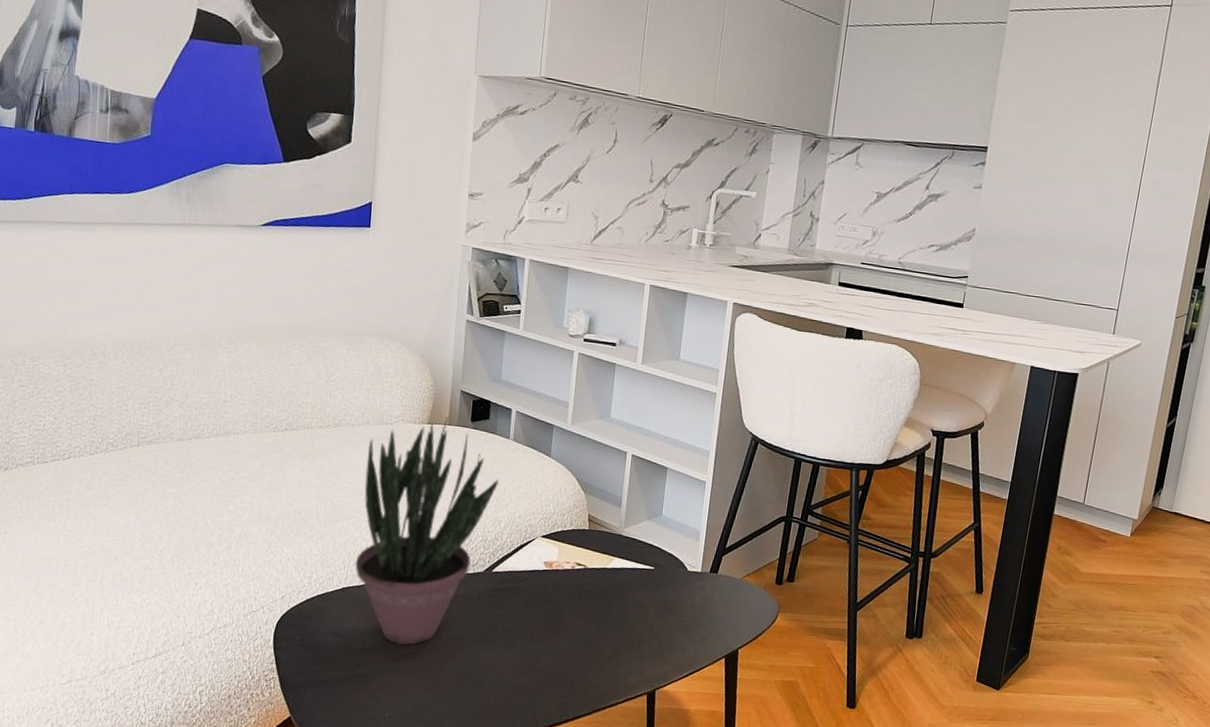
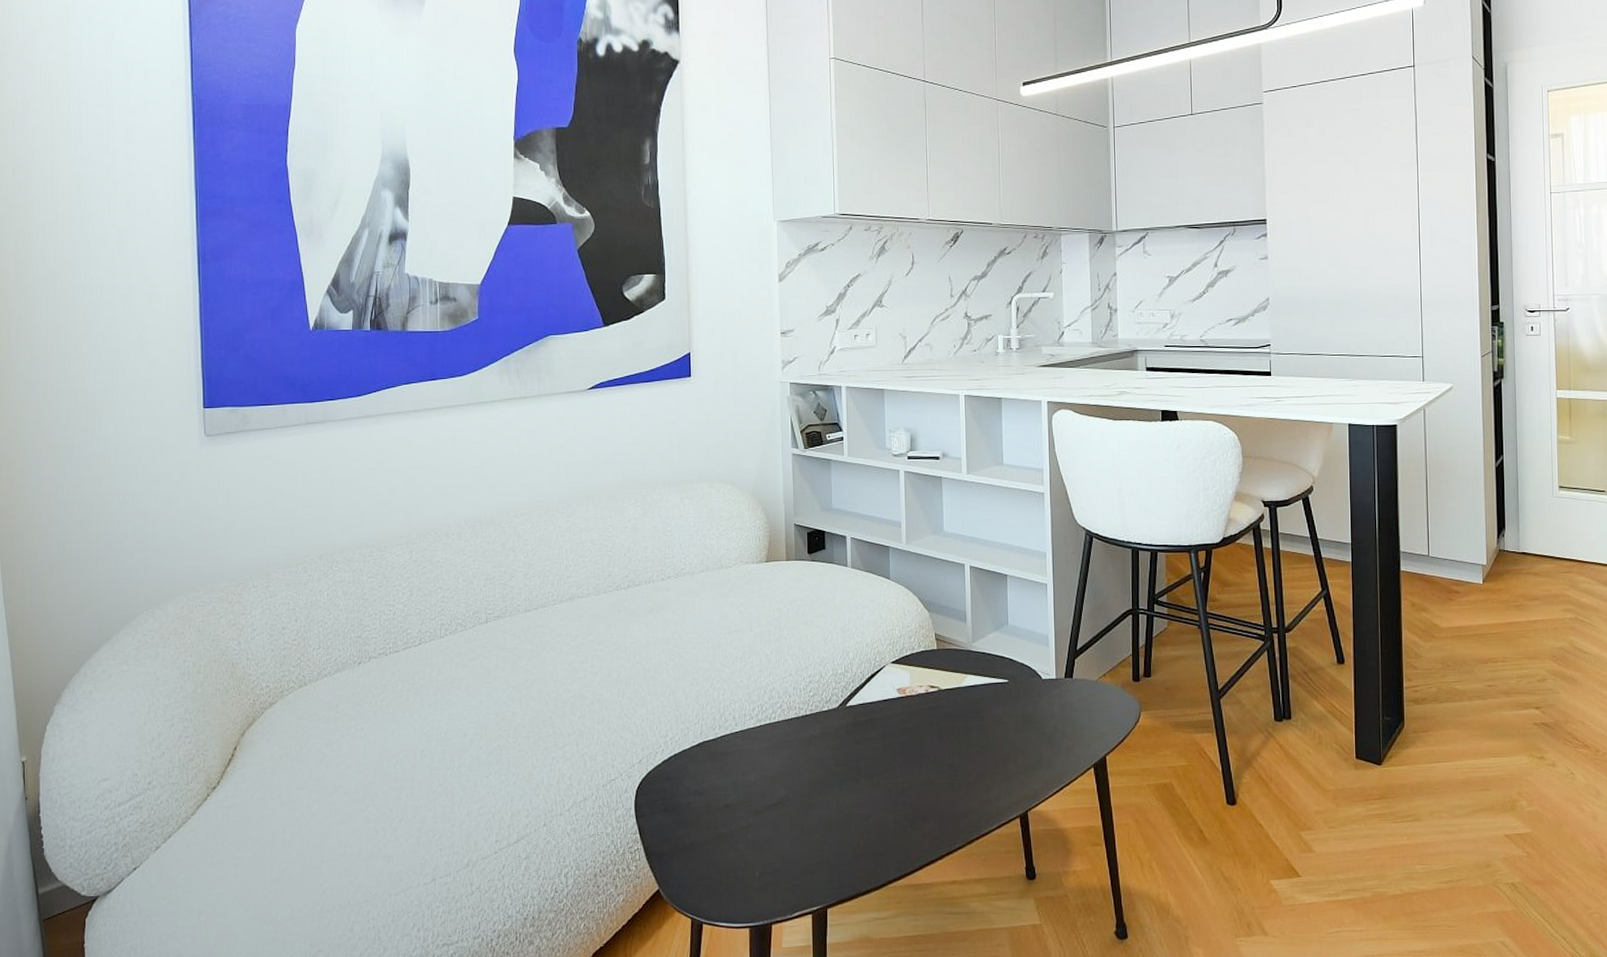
potted plant: present [355,416,499,646] -> none [709,552,842,797]

